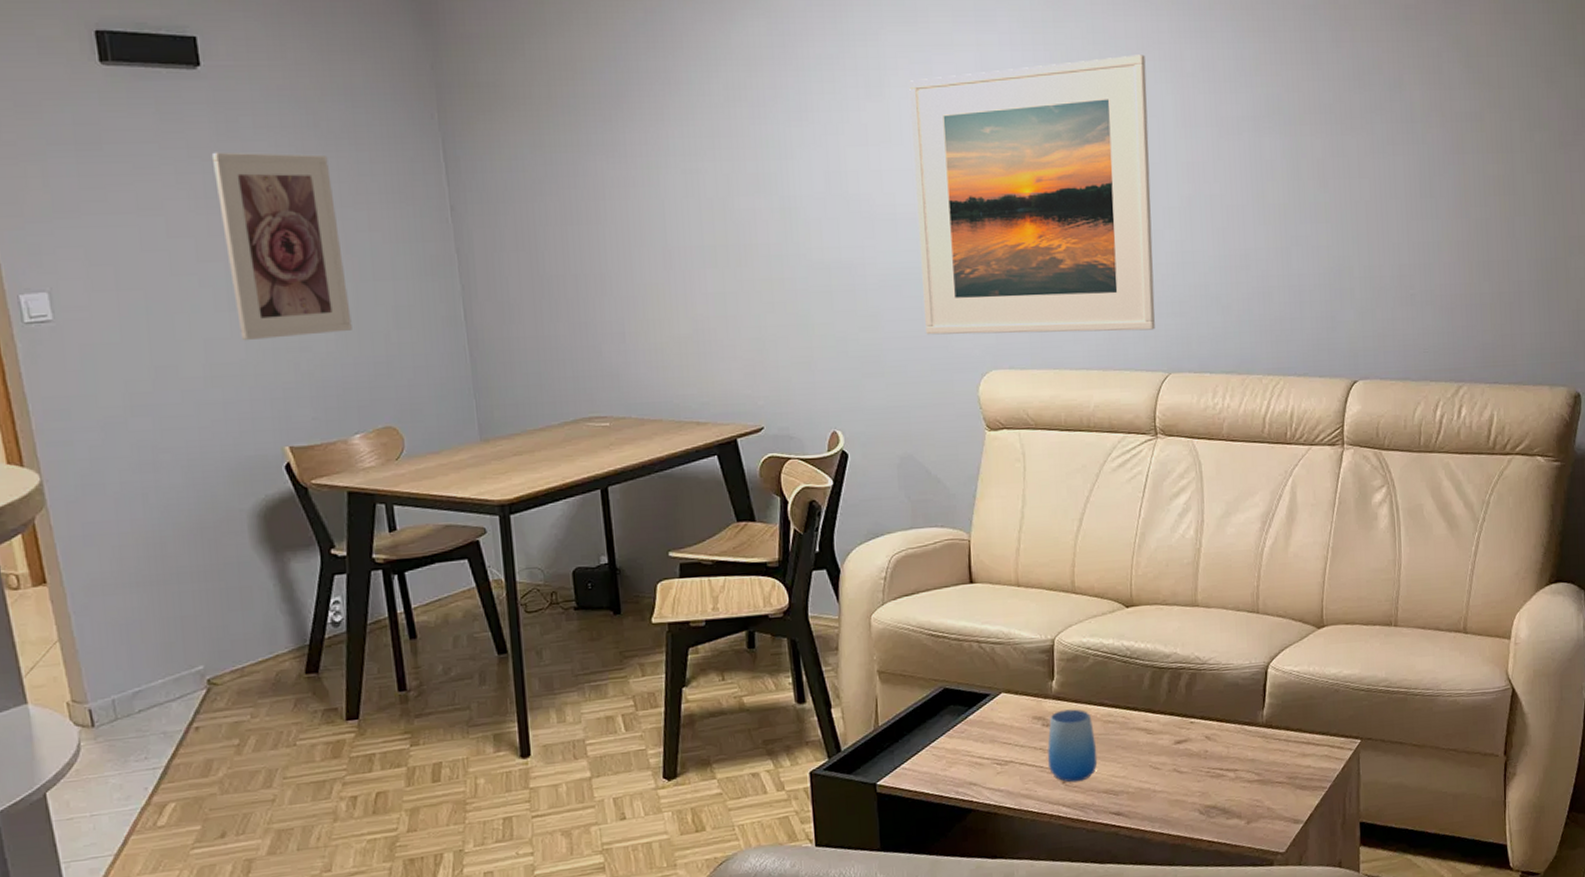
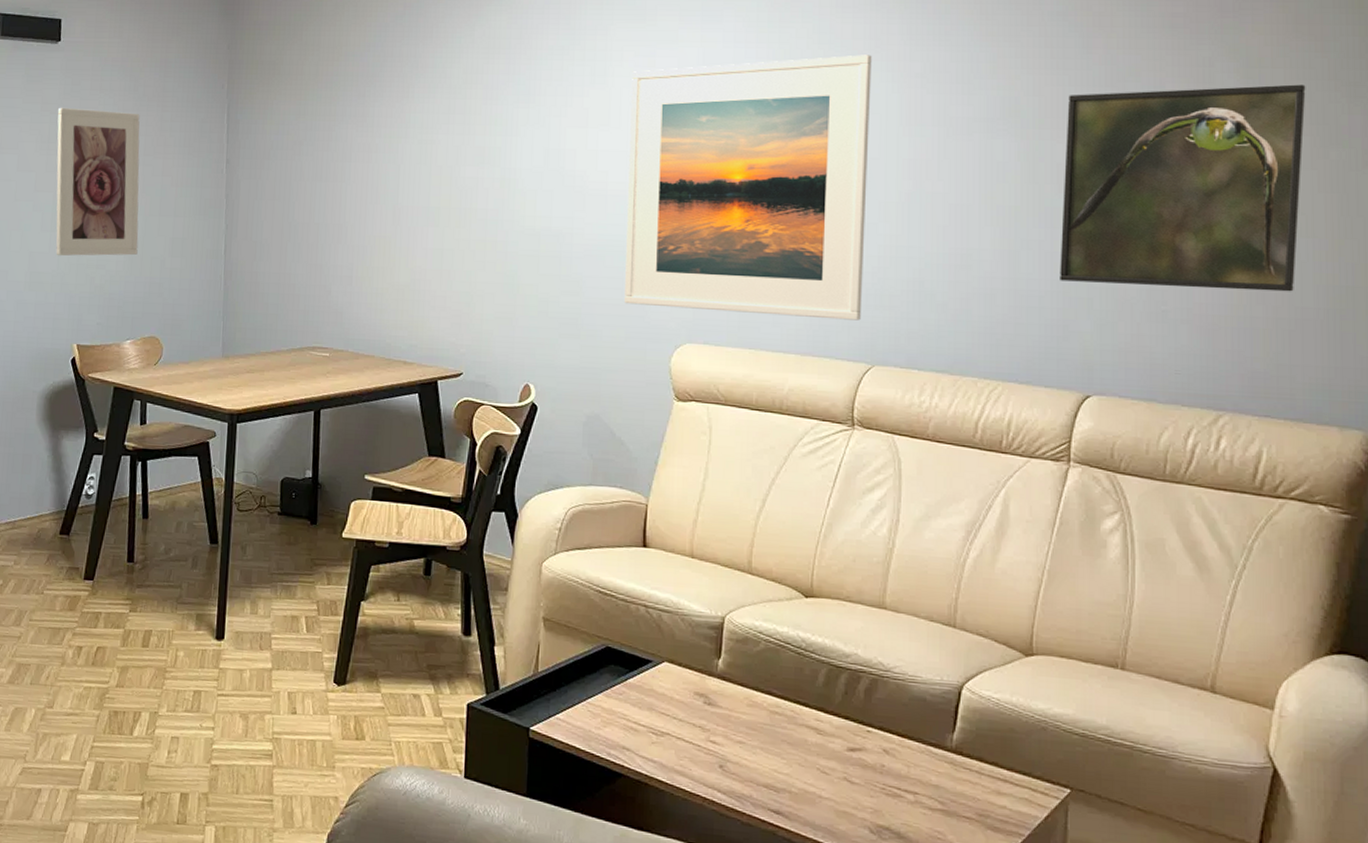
cup: present [1047,709,1098,783] -> none [707,691,760,770]
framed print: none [1322,72,1515,274] -> present [1060,84,1306,292]

